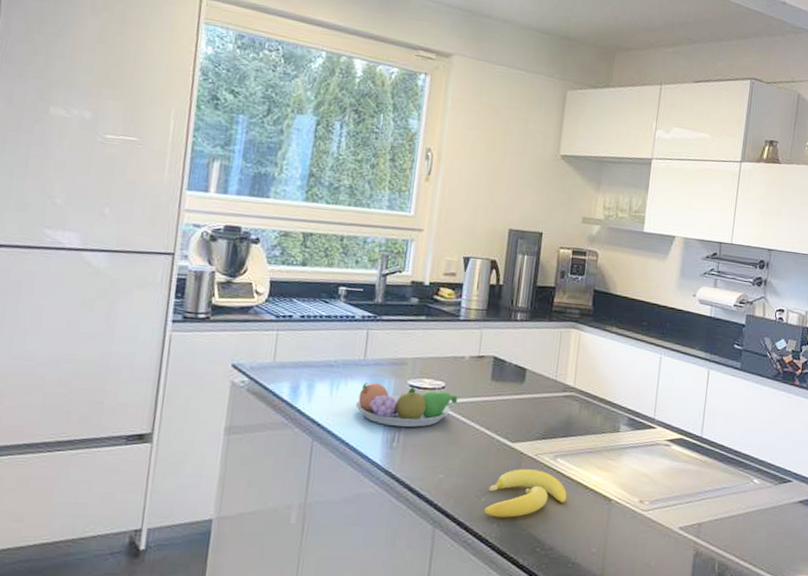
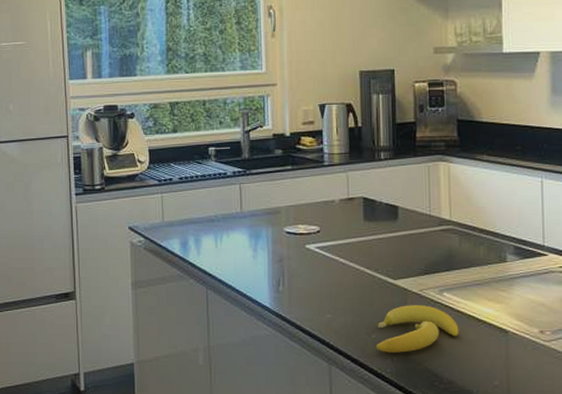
fruit bowl: present [355,382,458,428] -> none [239,233,334,272]

